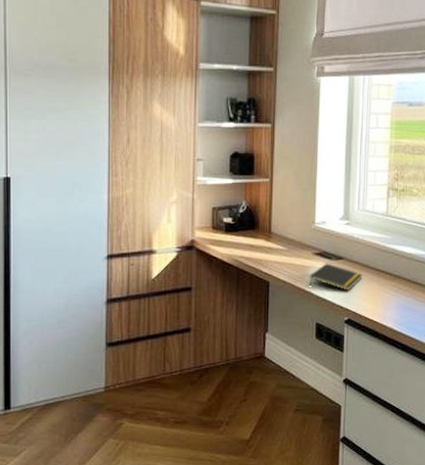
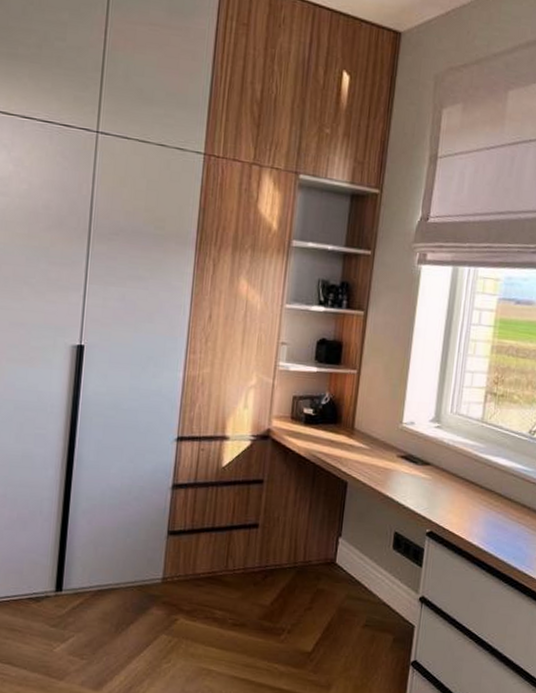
notepad: present [309,263,363,291] -> none [390,468,451,501]

